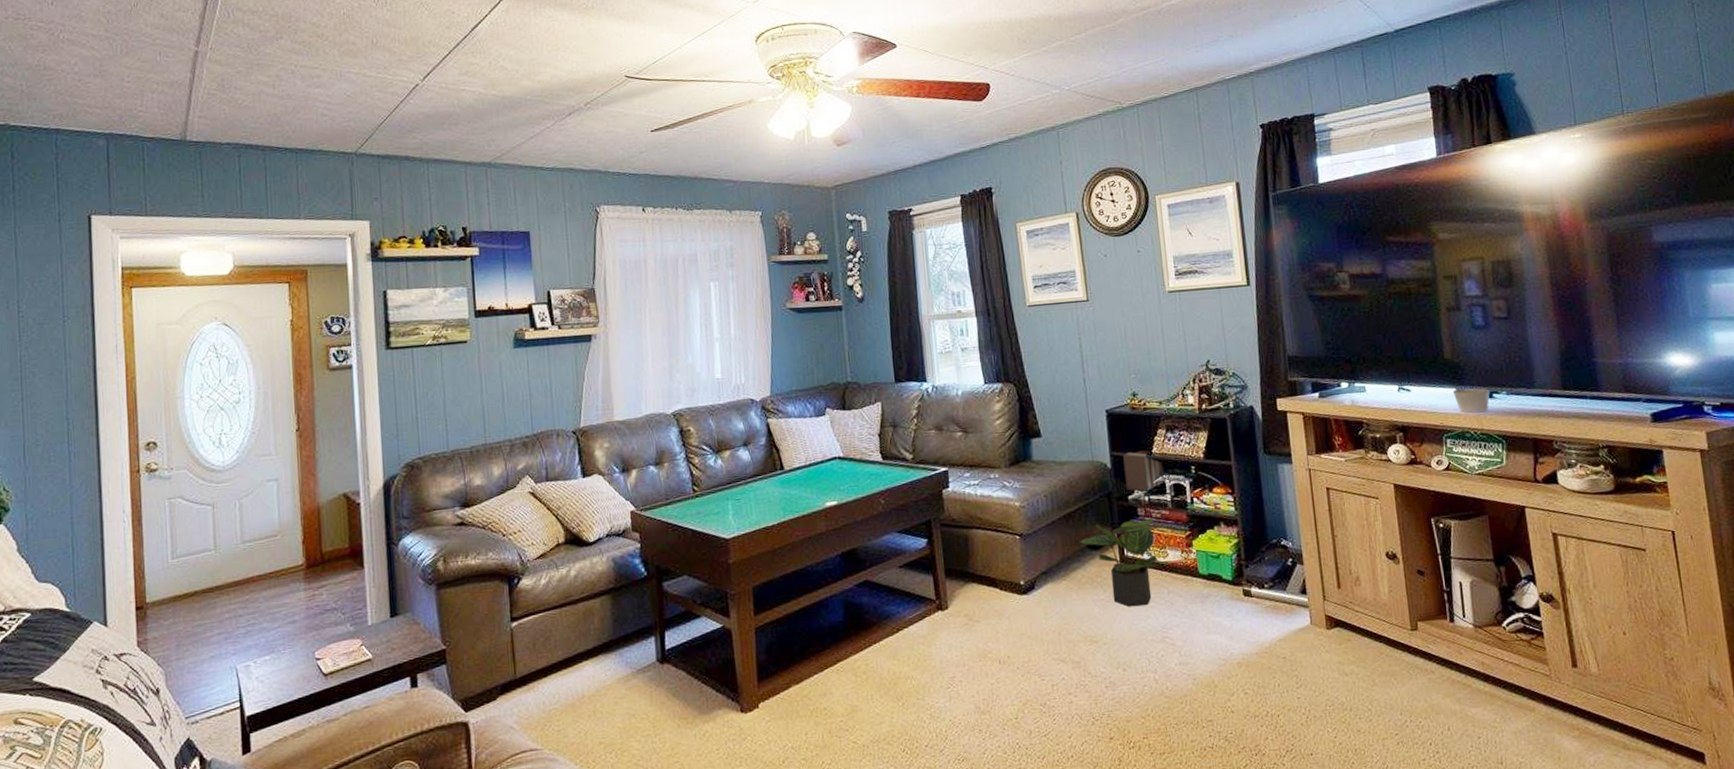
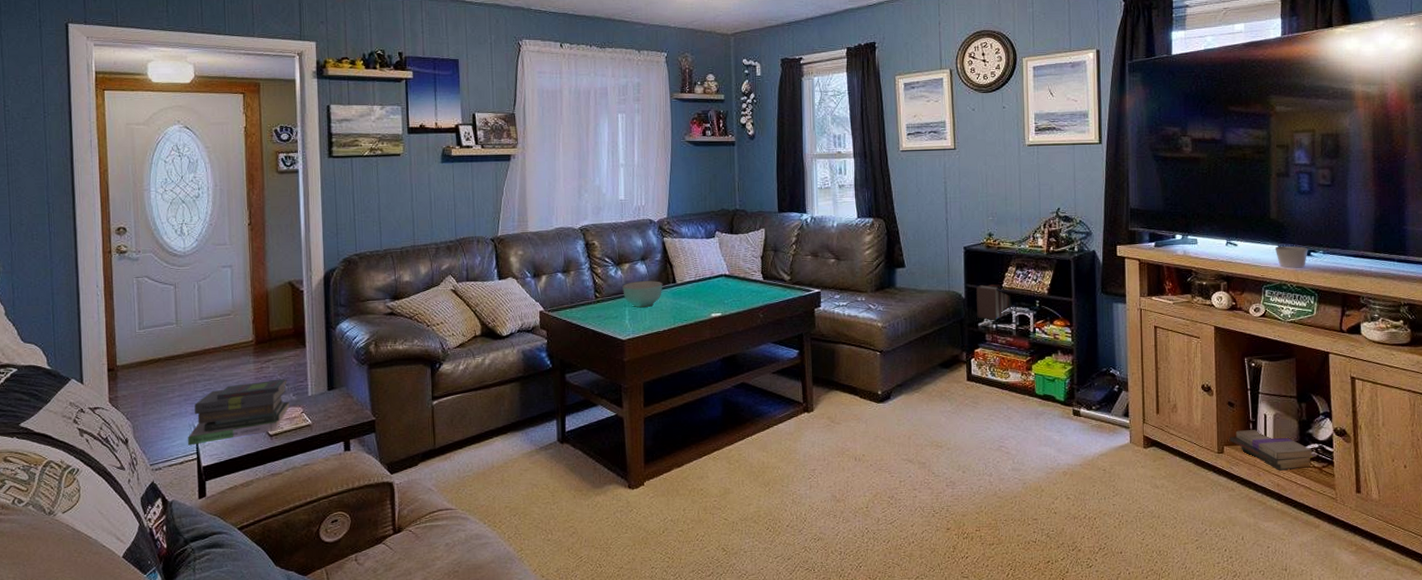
books: none [228,607,347,692] -> present [187,379,290,446]
bowl: none [723,468,770,500] -> present [622,281,663,307]
potted plant: present [1077,517,1159,607] -> none [930,343,1001,419]
books: none [1423,600,1520,646] -> present [1230,430,1313,470]

